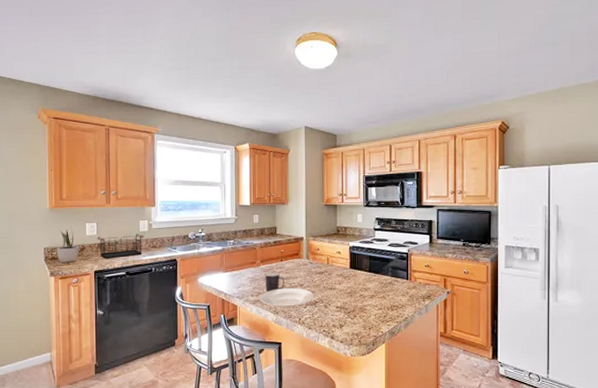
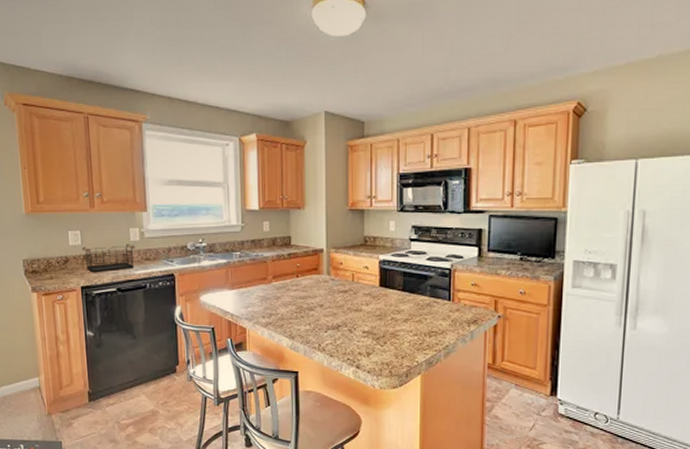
potted plant: present [56,227,79,263] -> none [37,235,63,277]
plate: present [259,287,314,307] -> none [272,308,337,331]
mug: present [265,272,284,292] -> none [277,290,301,313]

